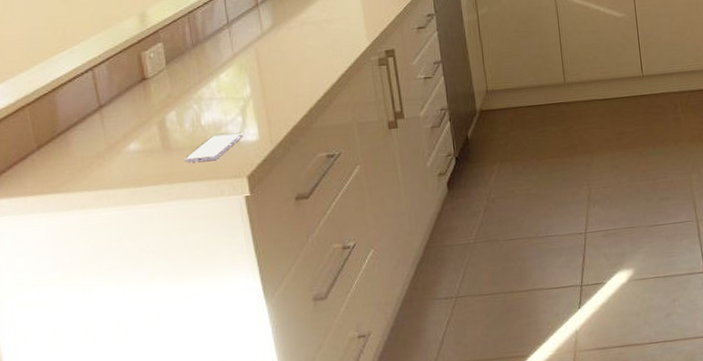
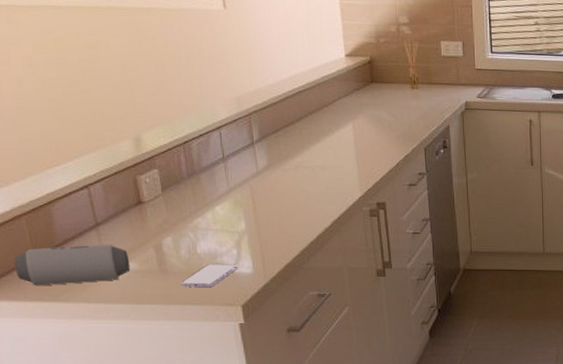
speaker: none [16,125,133,179] -> present [14,244,131,286]

